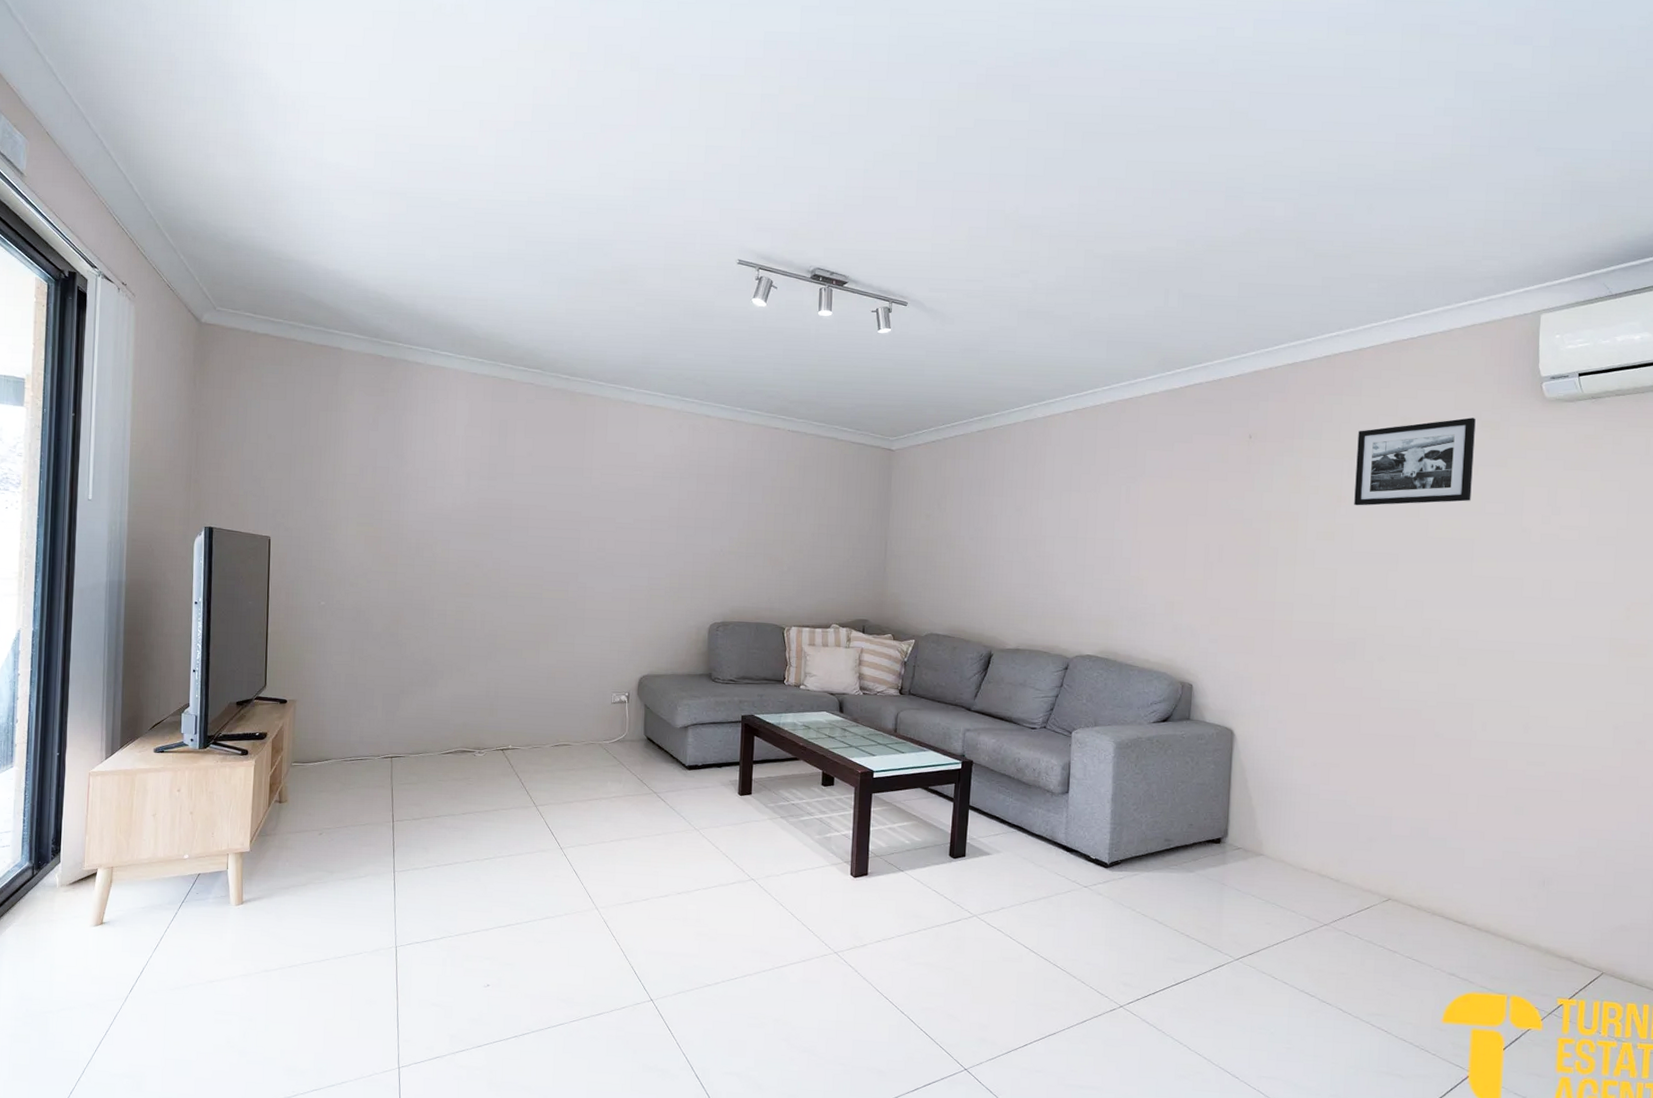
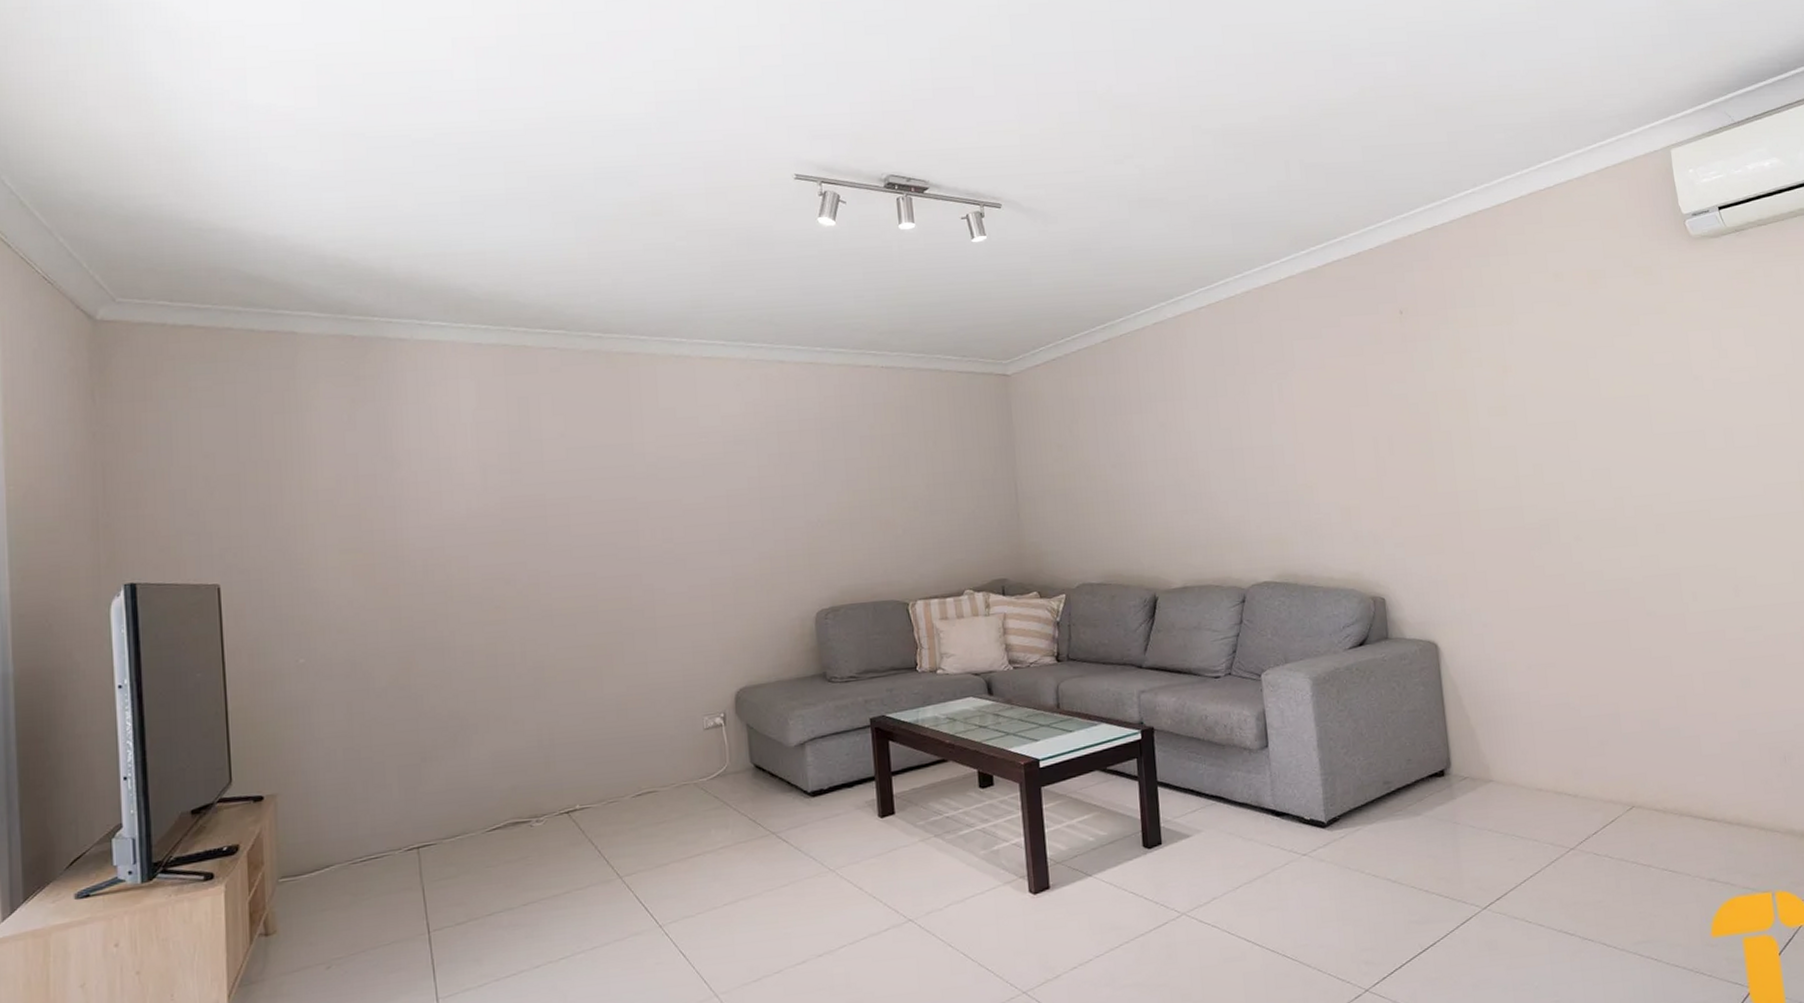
picture frame: present [1354,417,1476,506] -> none [1512,265,1638,374]

